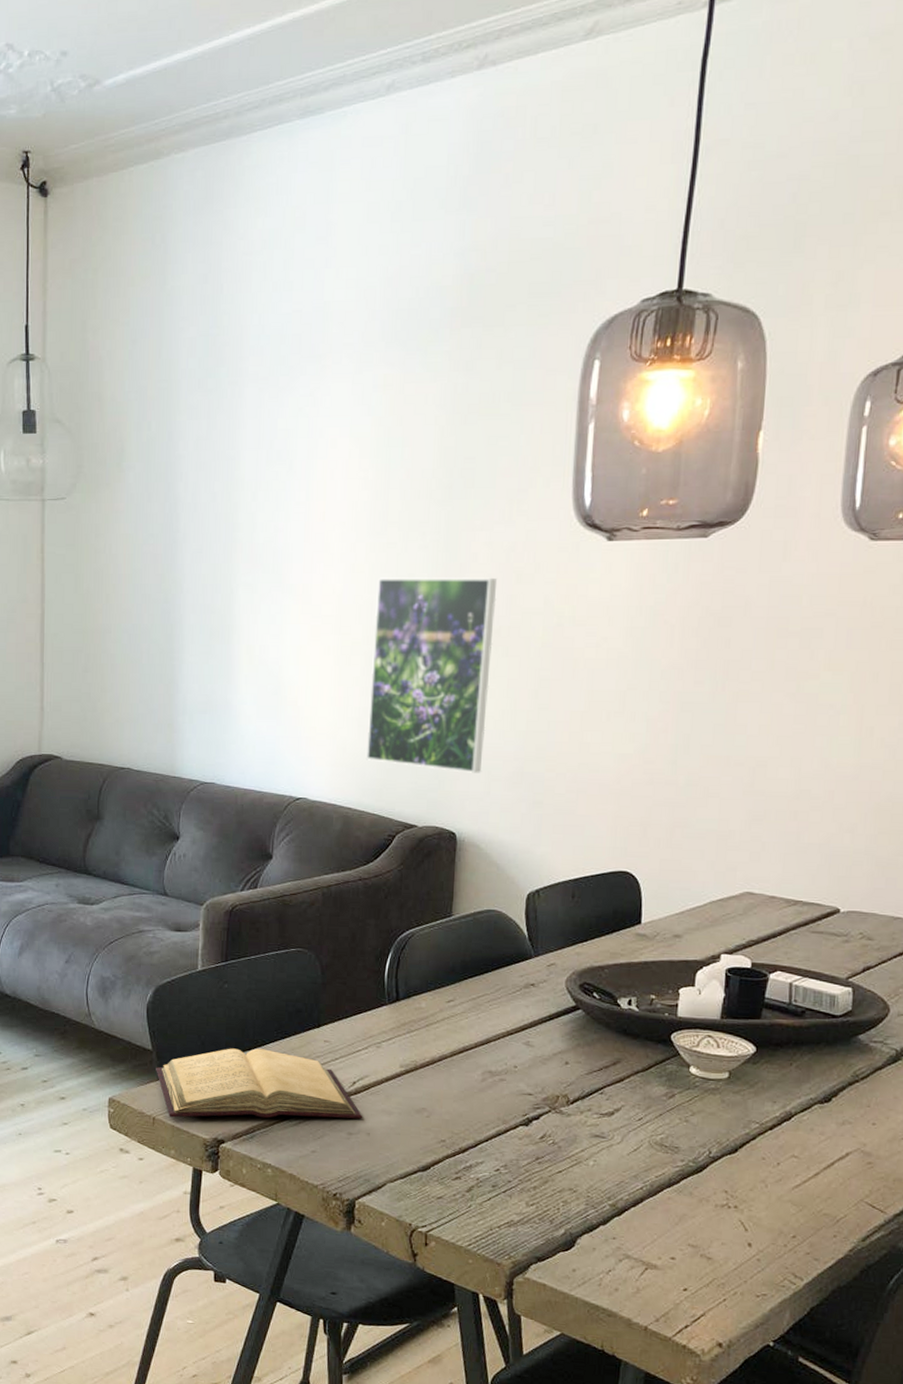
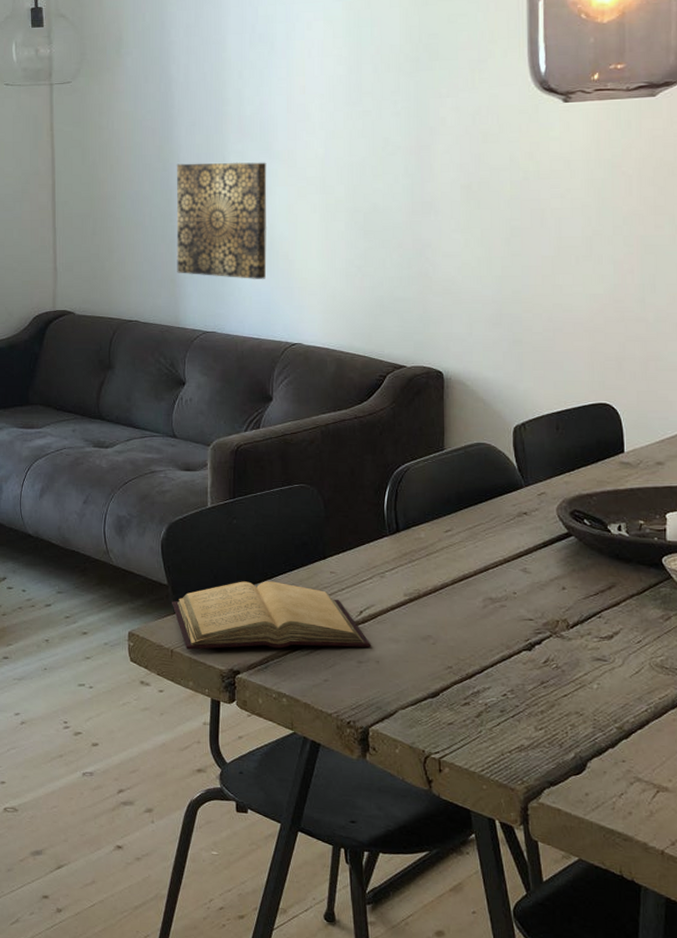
wall art: none [175,595,279,727] -> present [176,162,267,279]
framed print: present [366,577,498,773] -> none [354,138,466,316]

